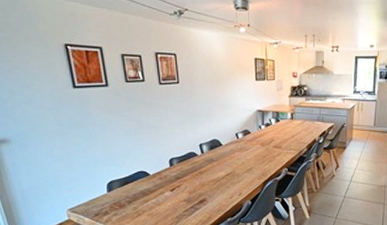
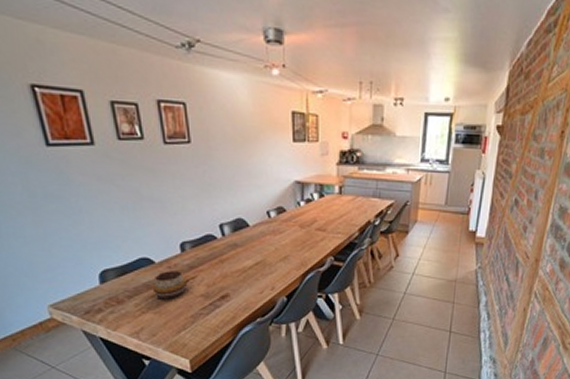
decorative bowl: none [147,181,173,203] -> present [152,271,187,298]

